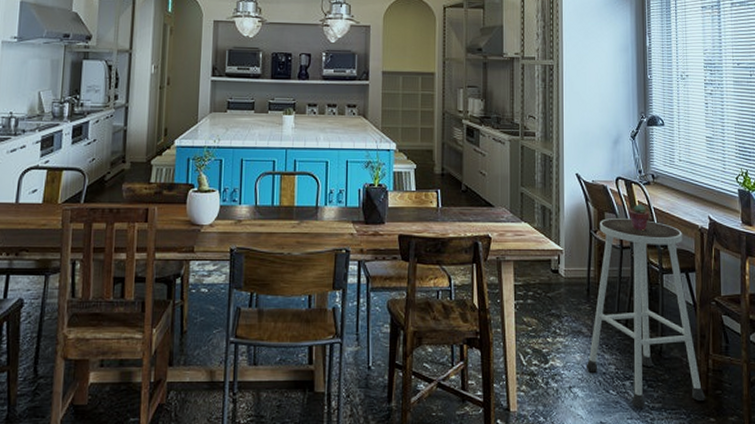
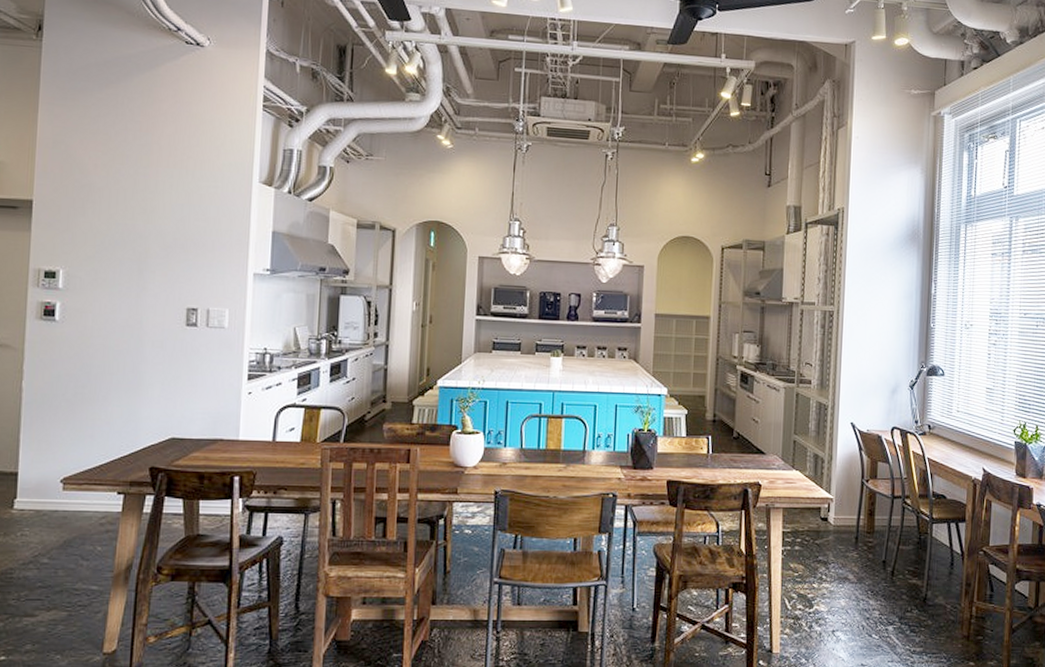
stool: present [586,218,706,408] -> none [850,468,967,652]
potted succulent: present [628,204,650,231] -> none [902,455,924,481]

